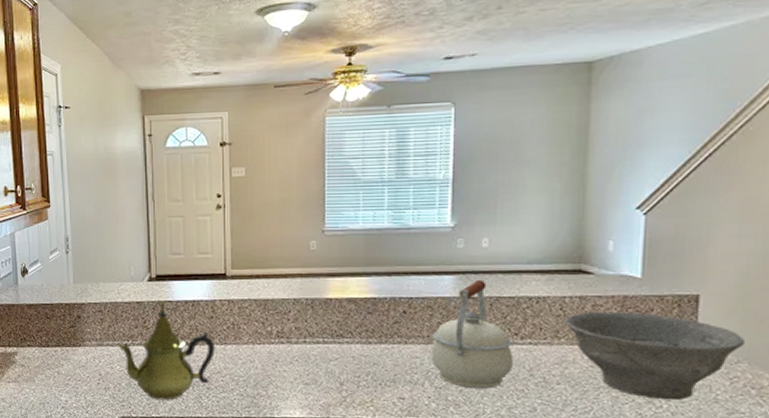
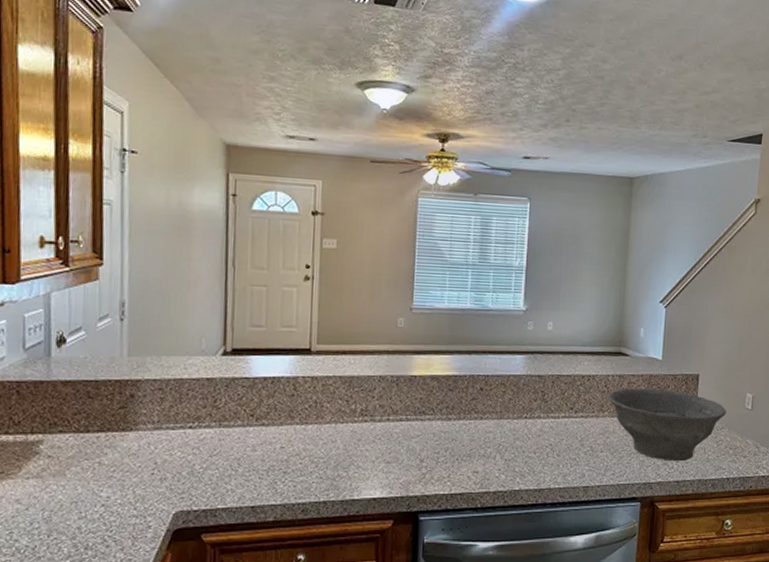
teapot: present [117,302,215,400] -> none [179,378,295,488]
kettle: present [430,279,513,389] -> none [502,359,569,459]

